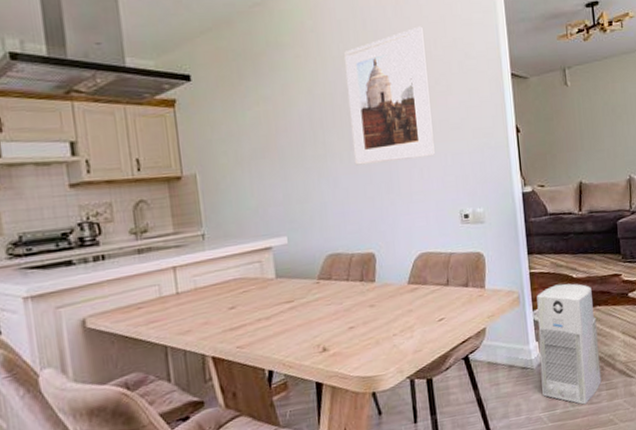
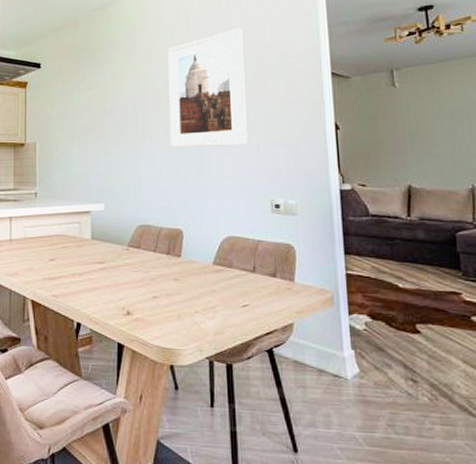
speaker: present [536,283,602,405] -> none [354,291,435,435]

